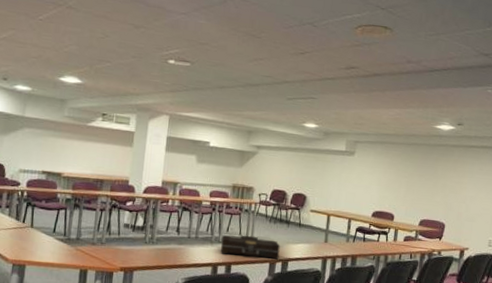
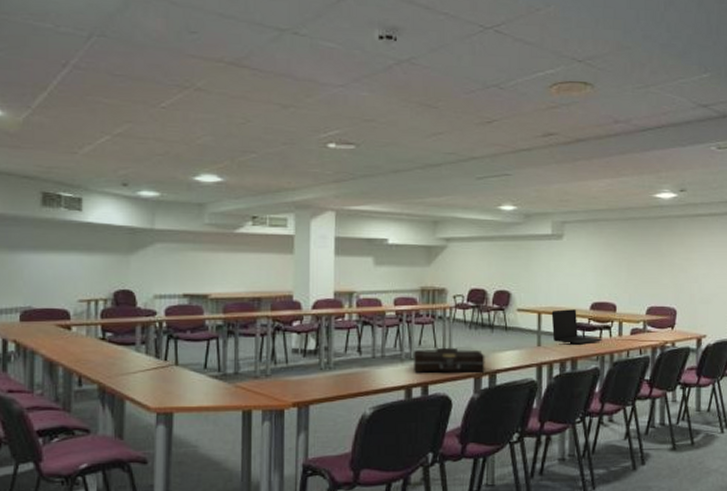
laptop: none [338,214,379,245] -> present [551,309,602,345]

